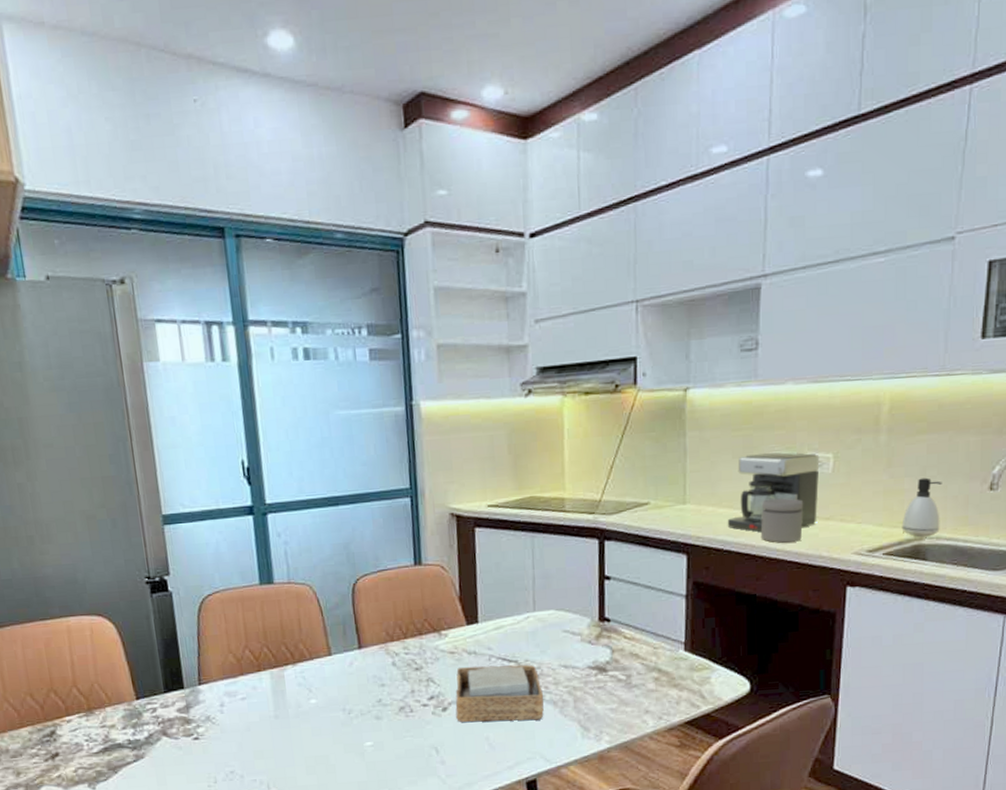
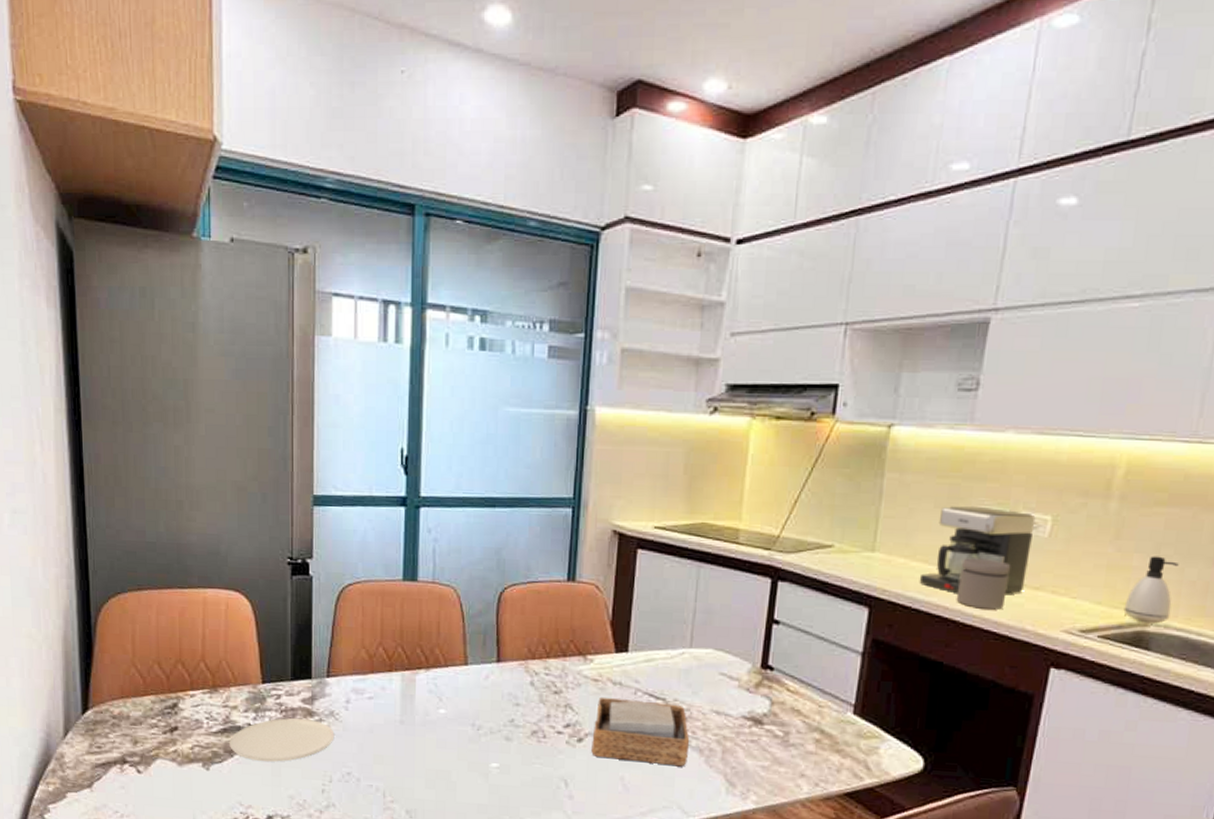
plate: none [112,727,214,774] -> present [230,718,335,762]

